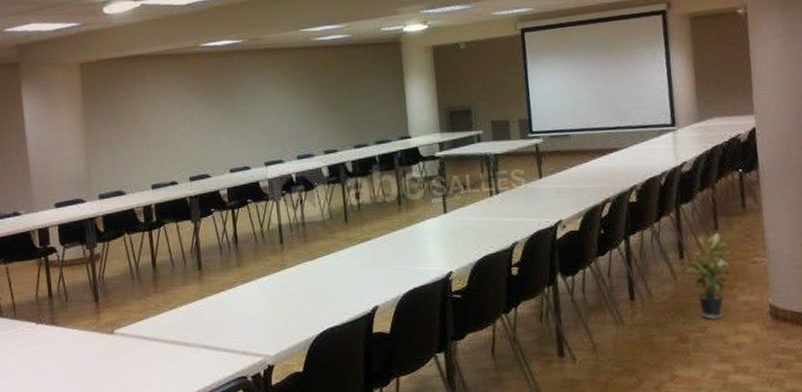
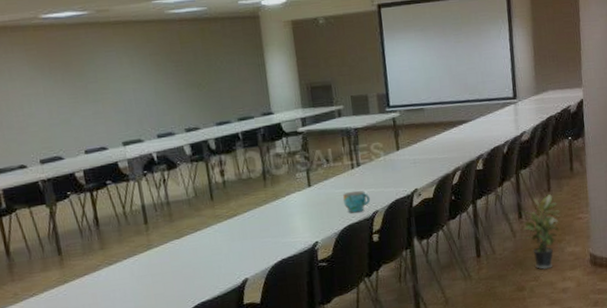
cup: none [479,219,510,243] -> present [342,190,371,213]

